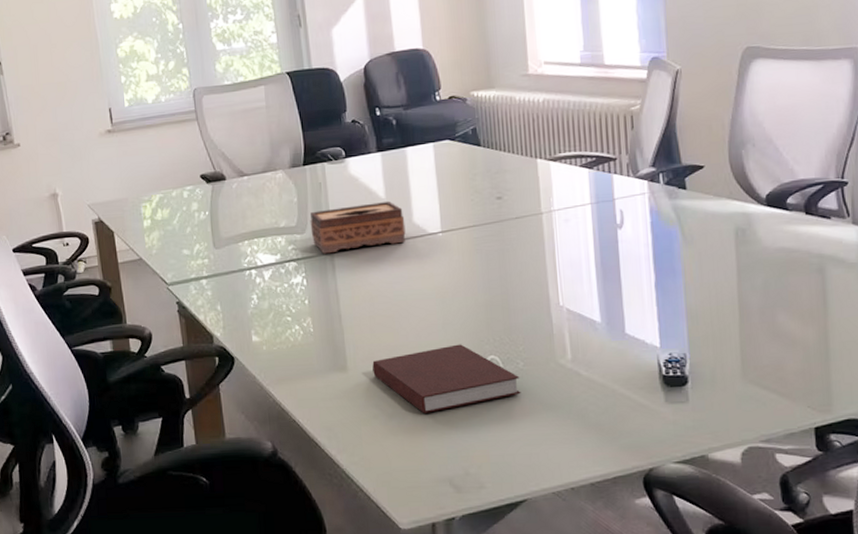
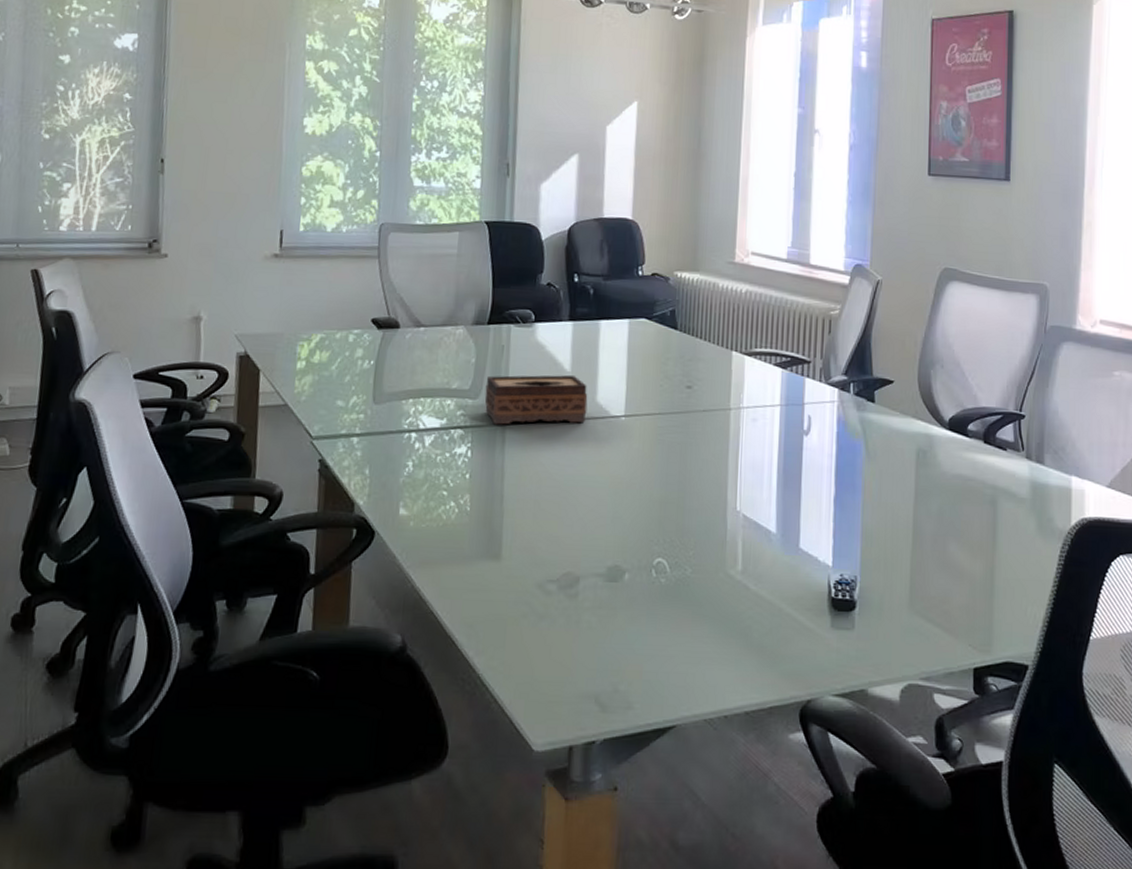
notebook: present [372,344,521,413] -> none [529,542,685,617]

